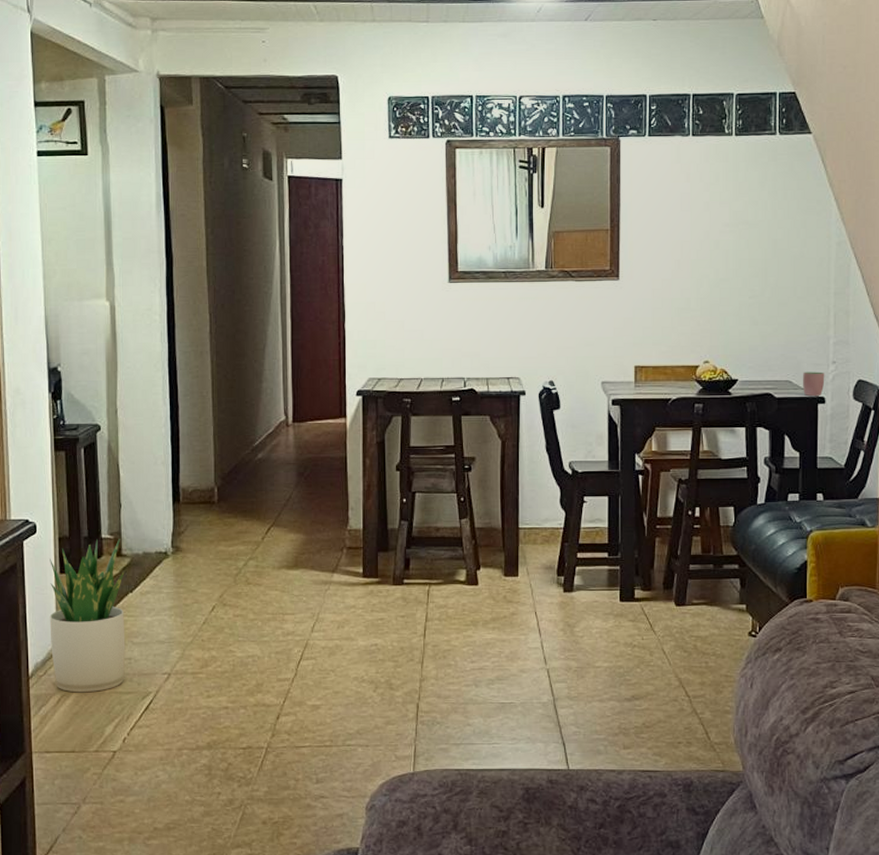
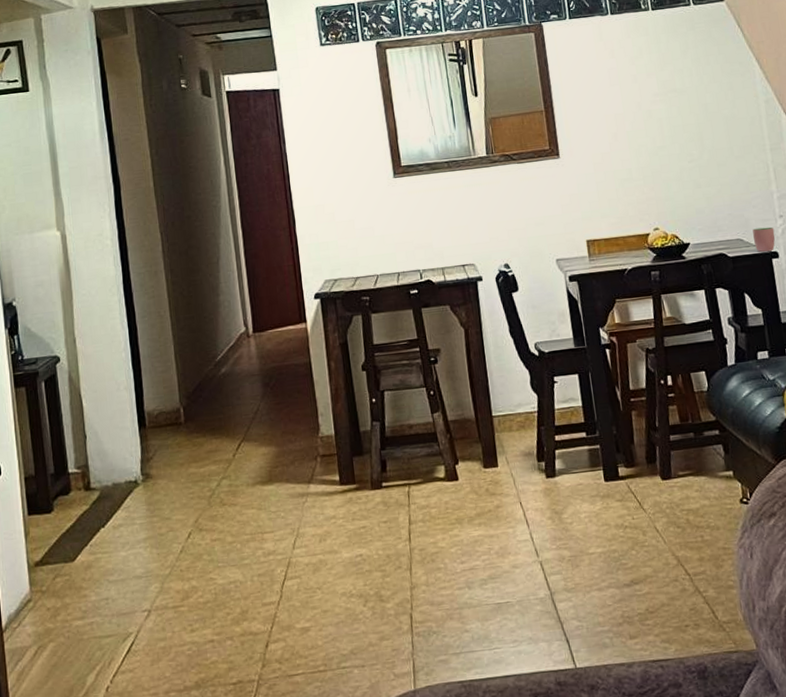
planter: present [49,539,126,693] -> none [17,472,103,643]

